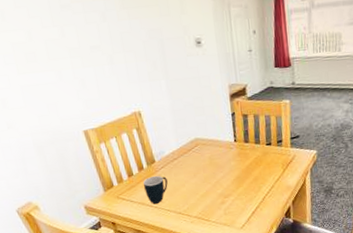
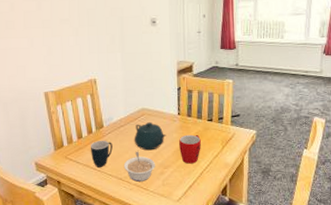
legume: none [181,183,215,214] -> present [123,151,155,182]
teapot: none [189,152,224,182] -> present [134,122,166,151]
mug: none [238,160,261,191] -> present [179,134,201,164]

